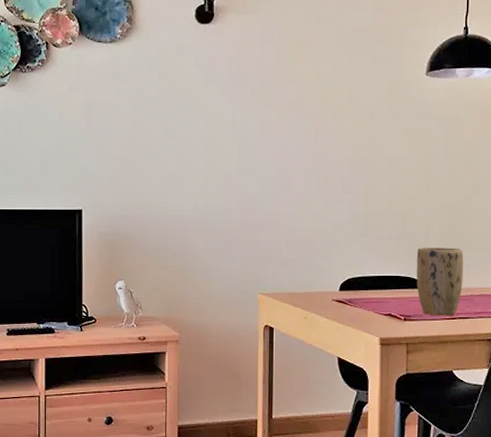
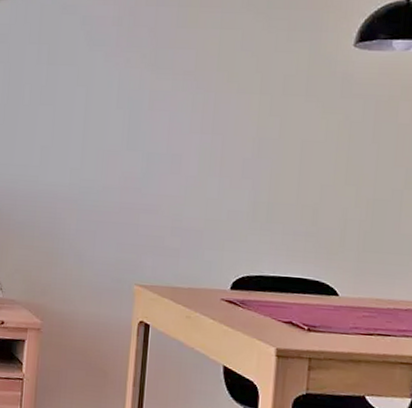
plant pot: present [417,247,464,316] -> none [326,247,389,331]

